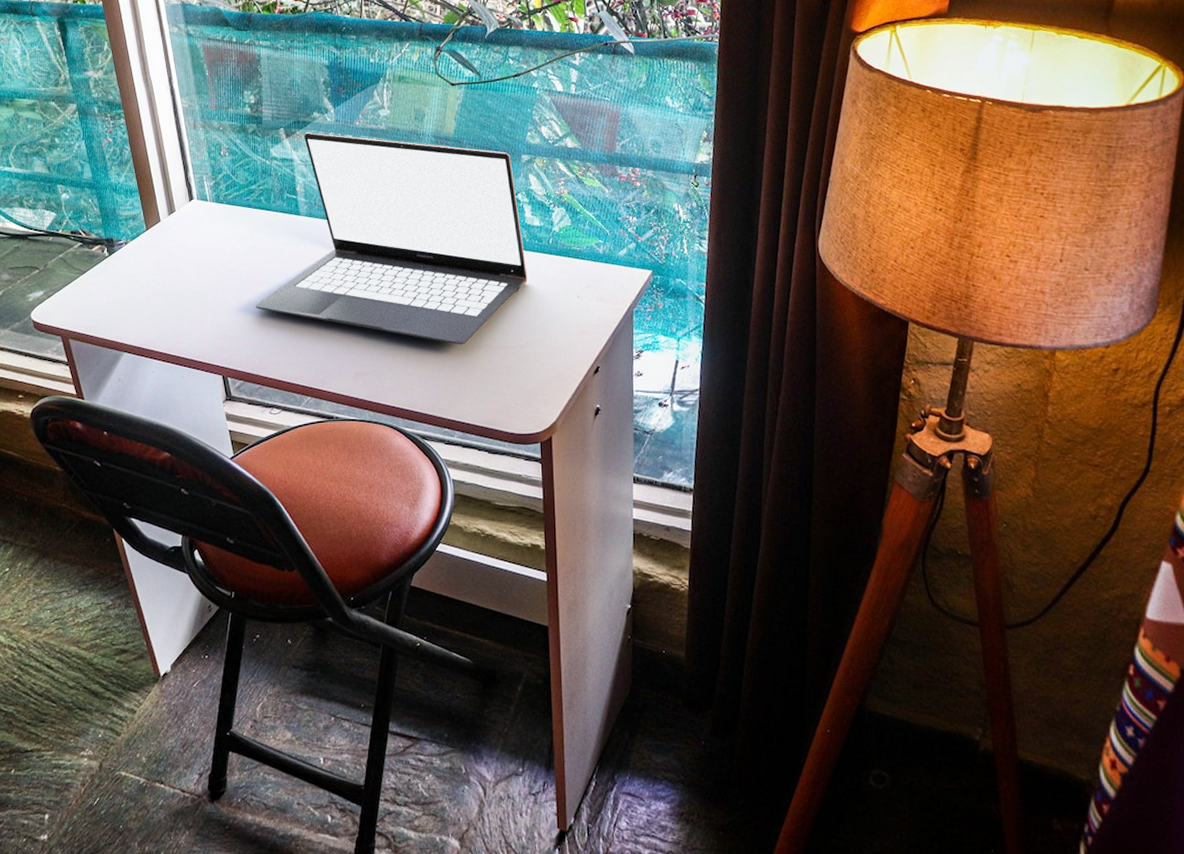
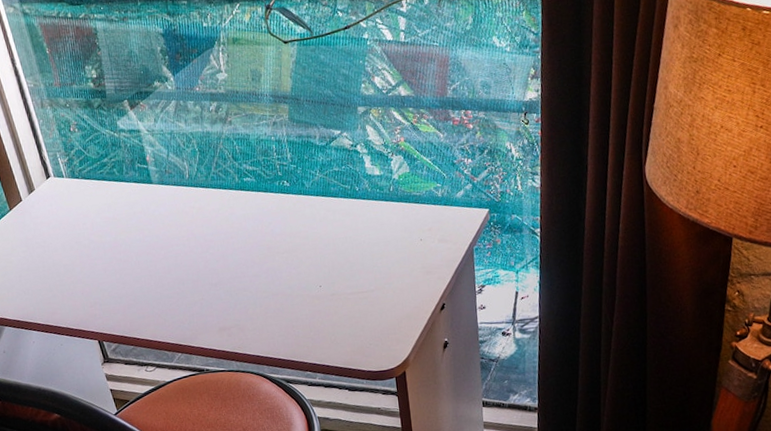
laptop: present [255,132,528,345] -> none [120,102,373,294]

